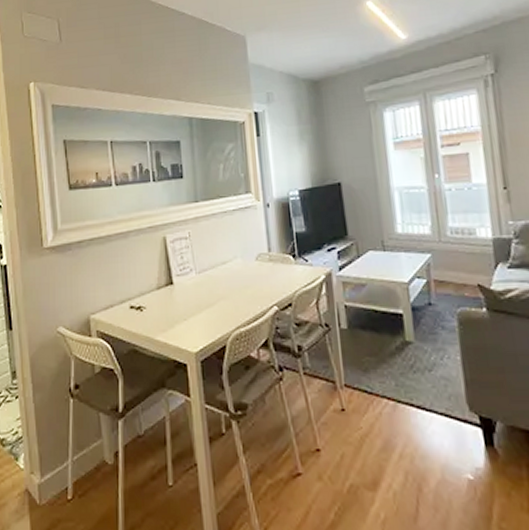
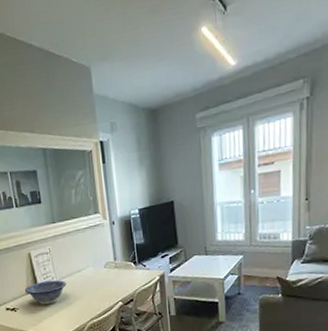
decorative bowl: none [155,272,208,303] -> present [24,280,67,304]

